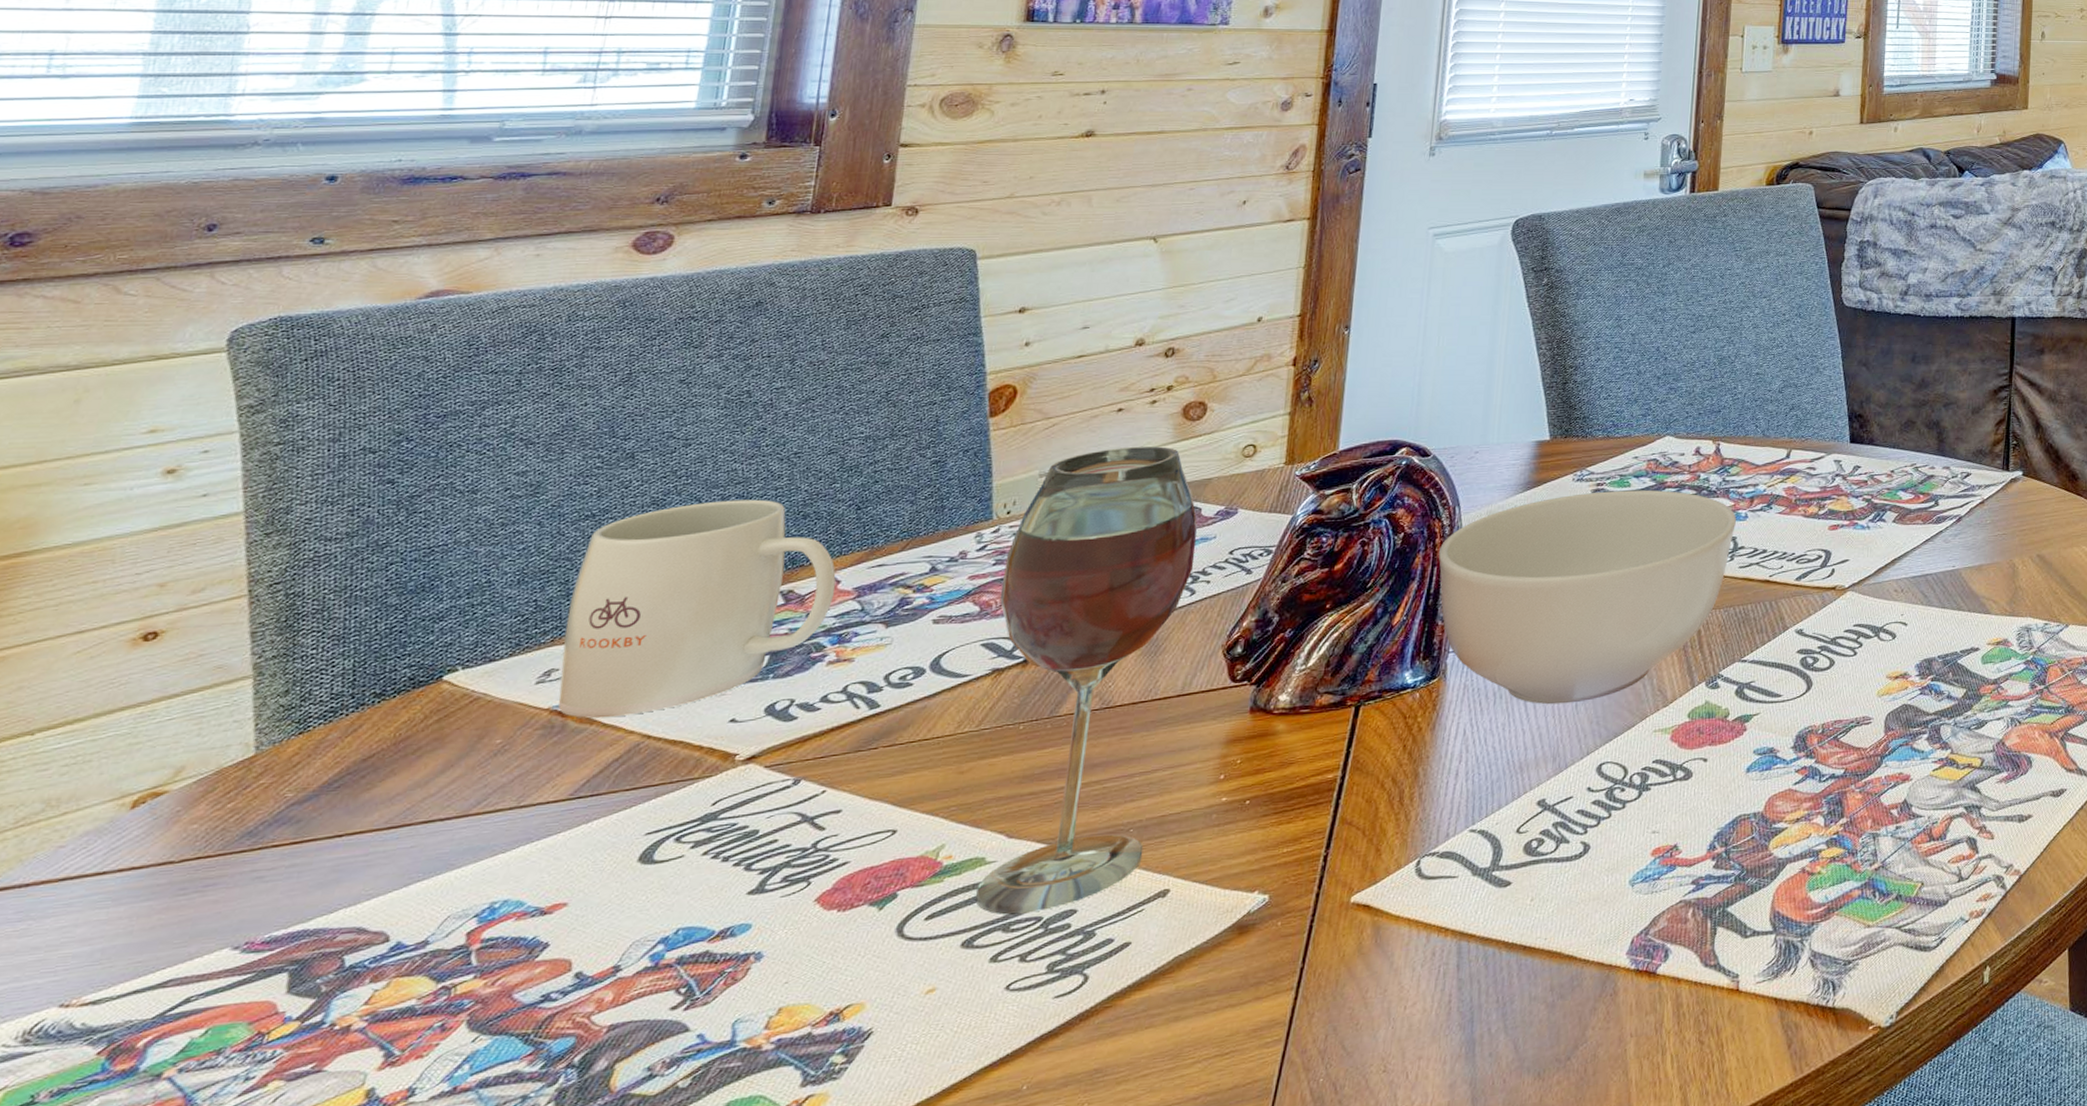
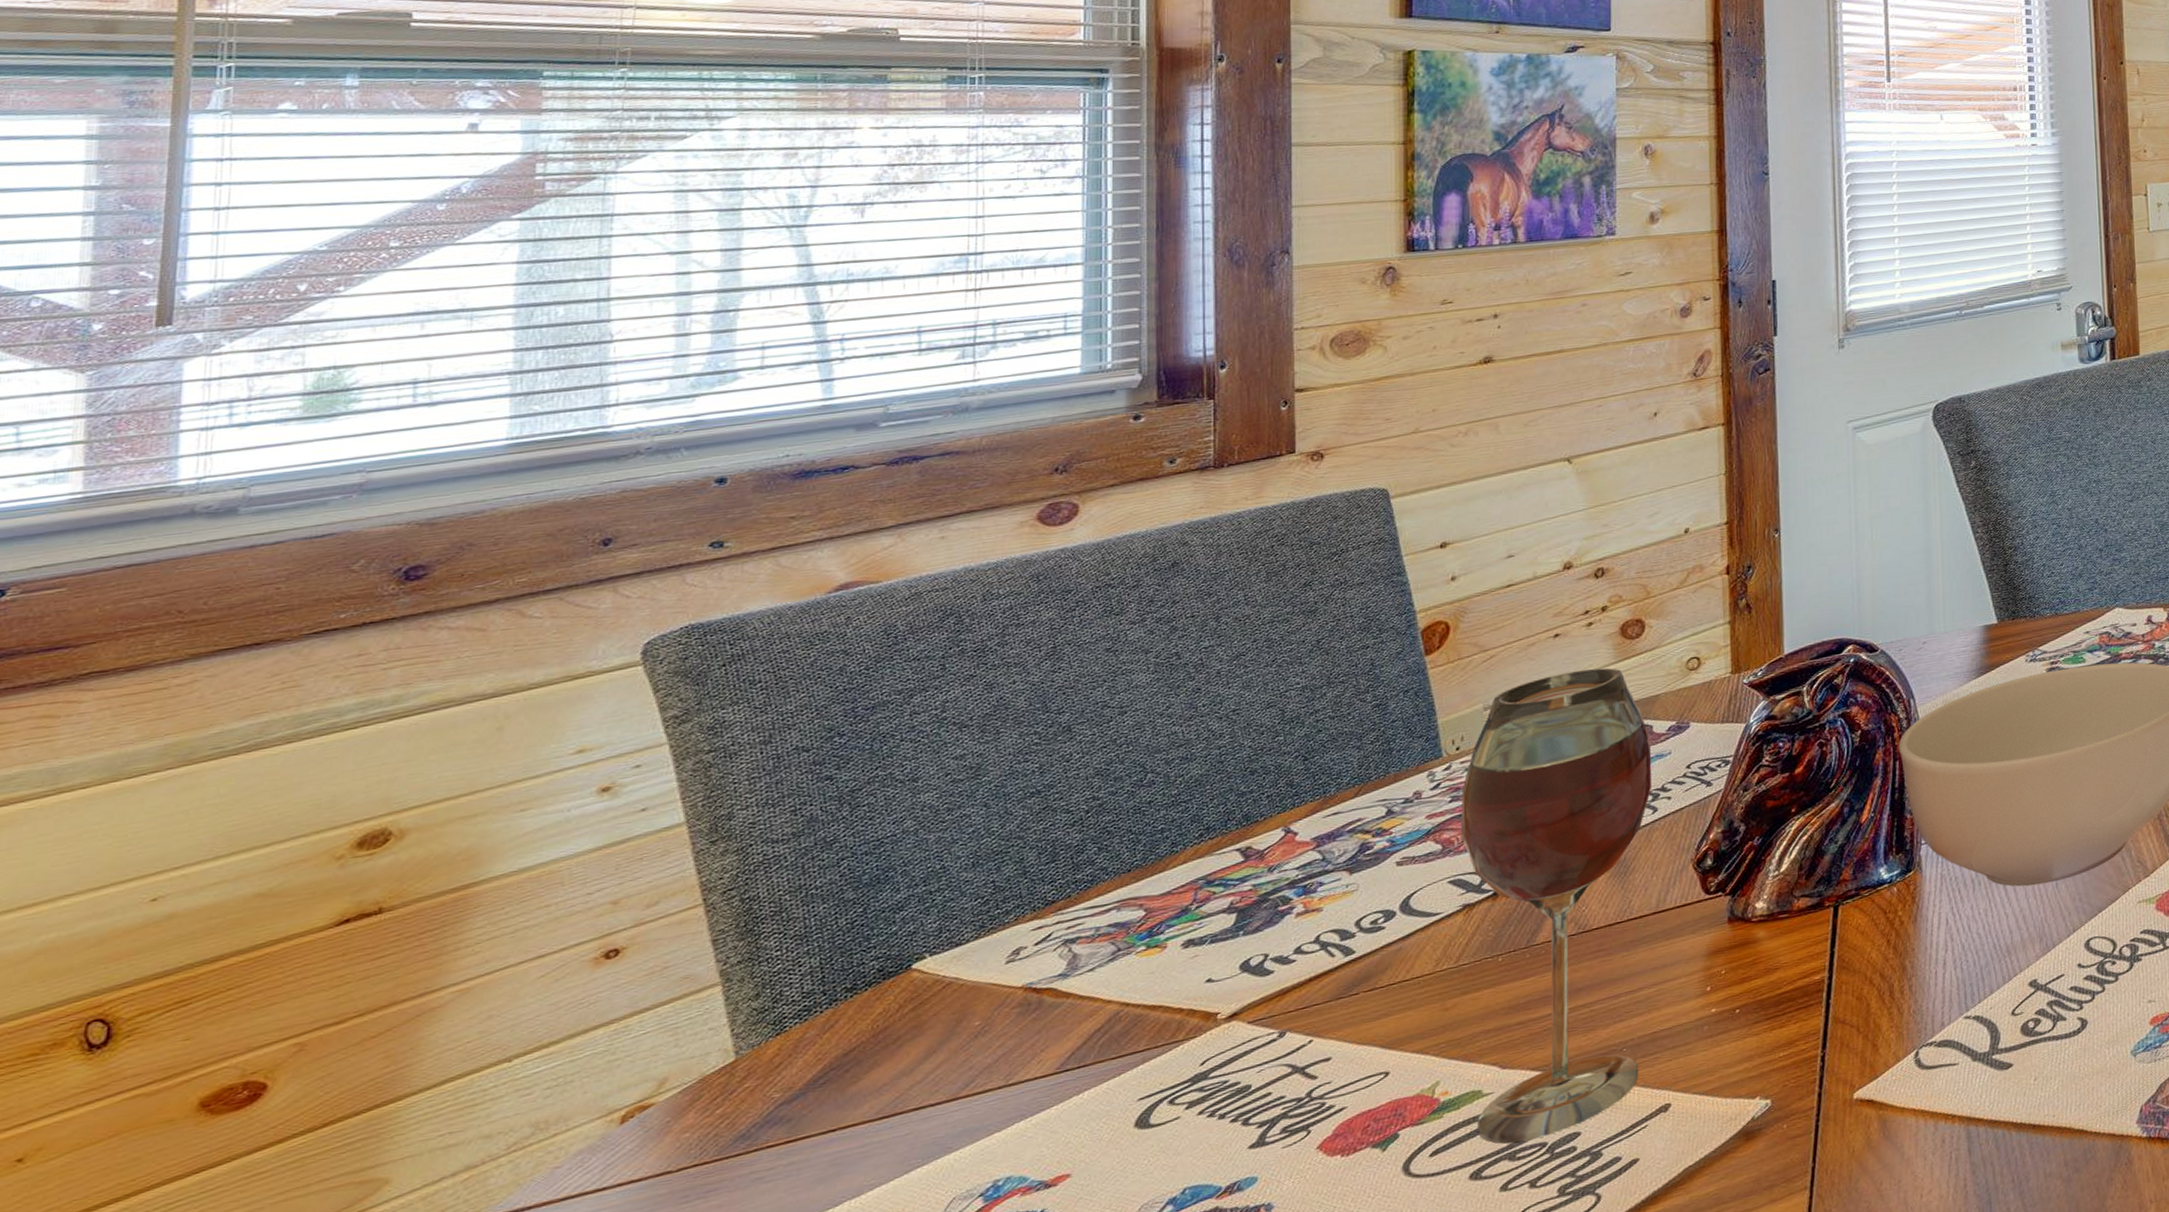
mug: present [557,499,836,718] -> none [1027,759,1294,993]

